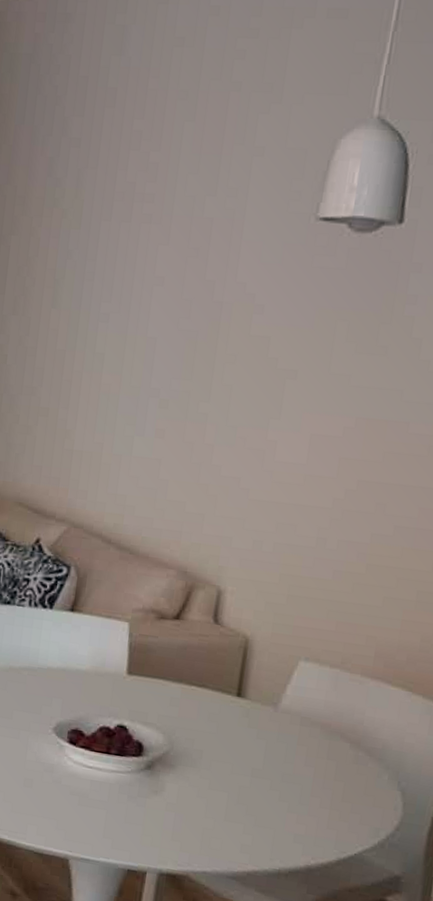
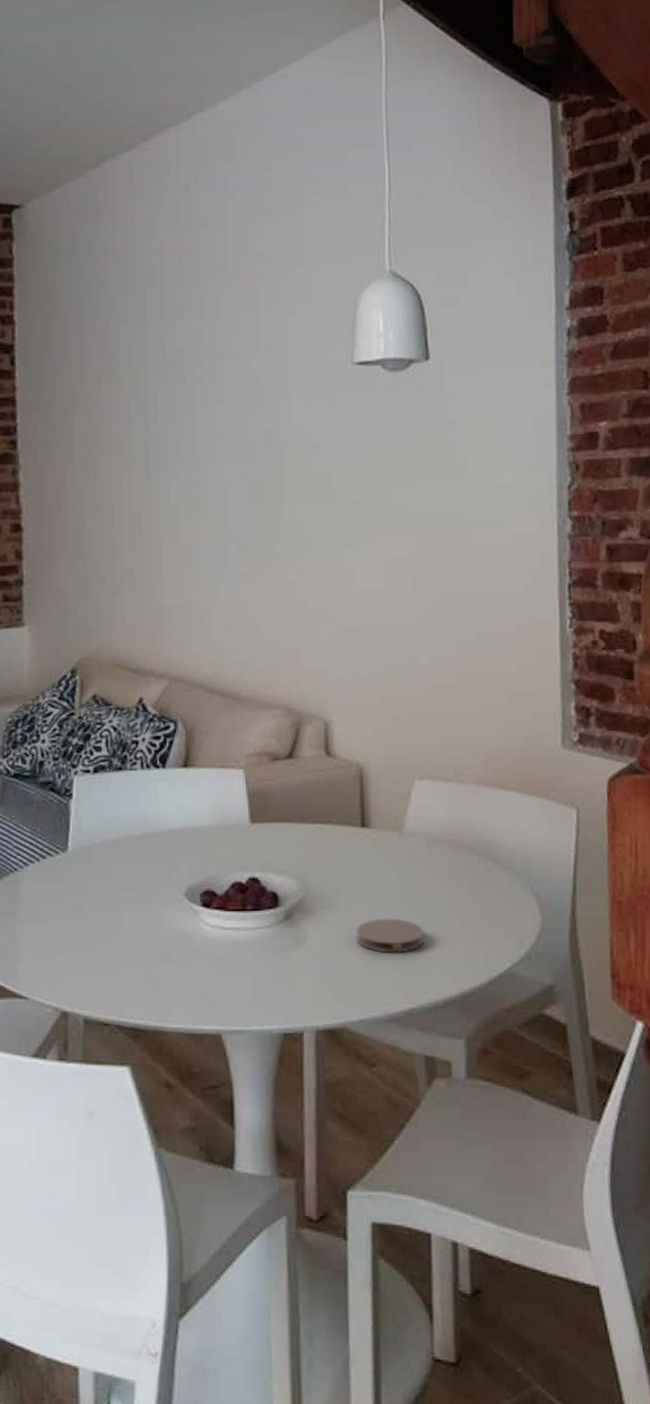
coaster: none [213,783,282,820] -> present [356,918,425,953]

